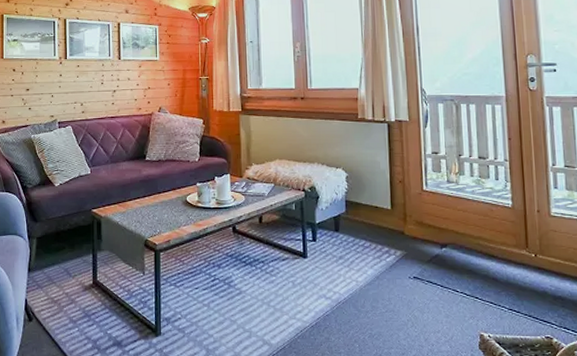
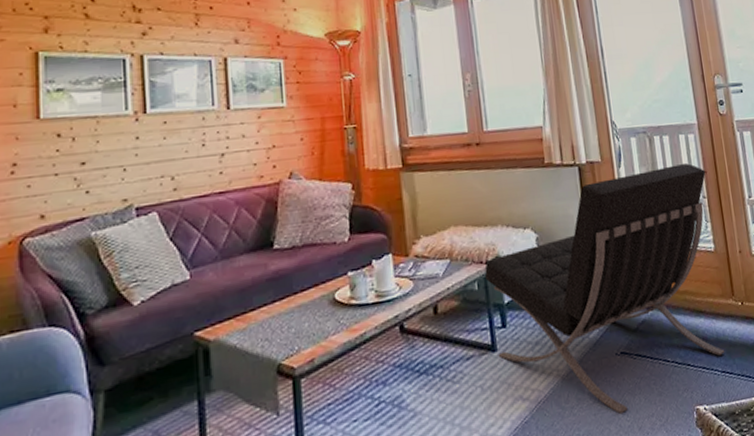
lounge chair: none [301,129,514,324] -> present [484,163,725,414]

